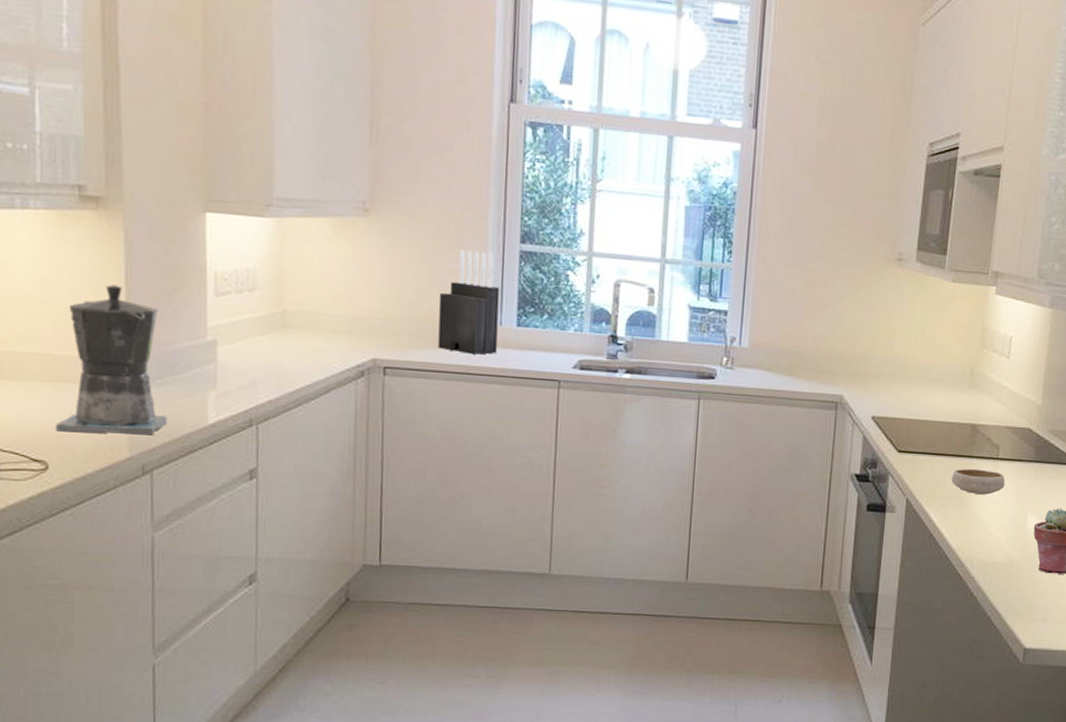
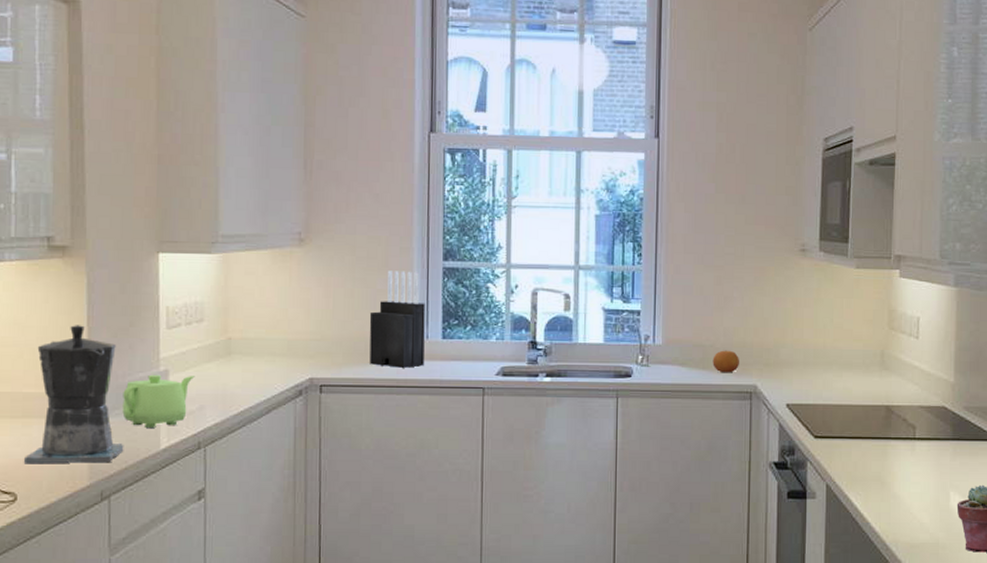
teapot: none [166,344,246,401] -> present [122,374,195,427]
fruit: none [799,357,827,381] -> present [712,350,739,373]
bowl: present [951,468,1005,495] -> none [870,450,924,475]

